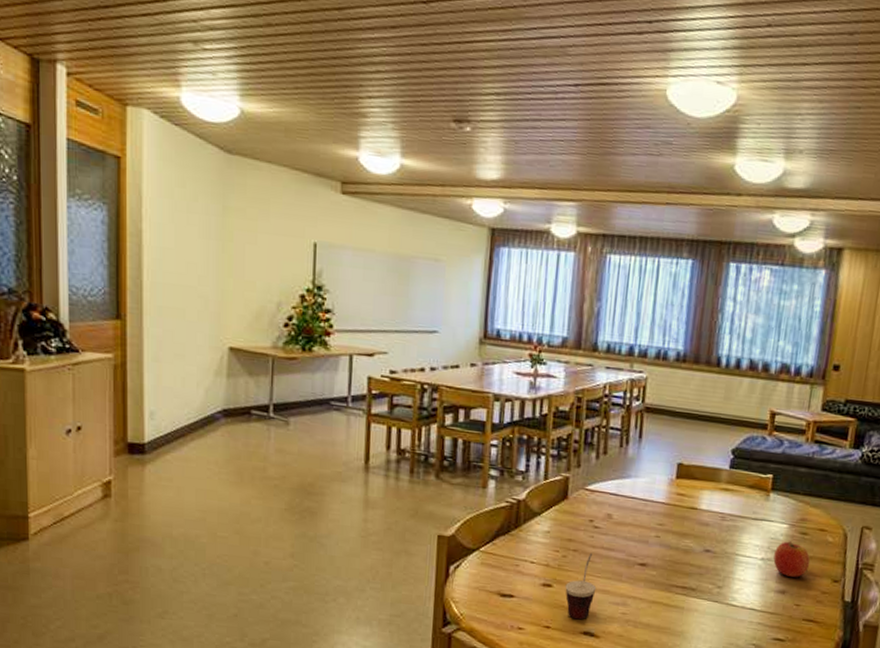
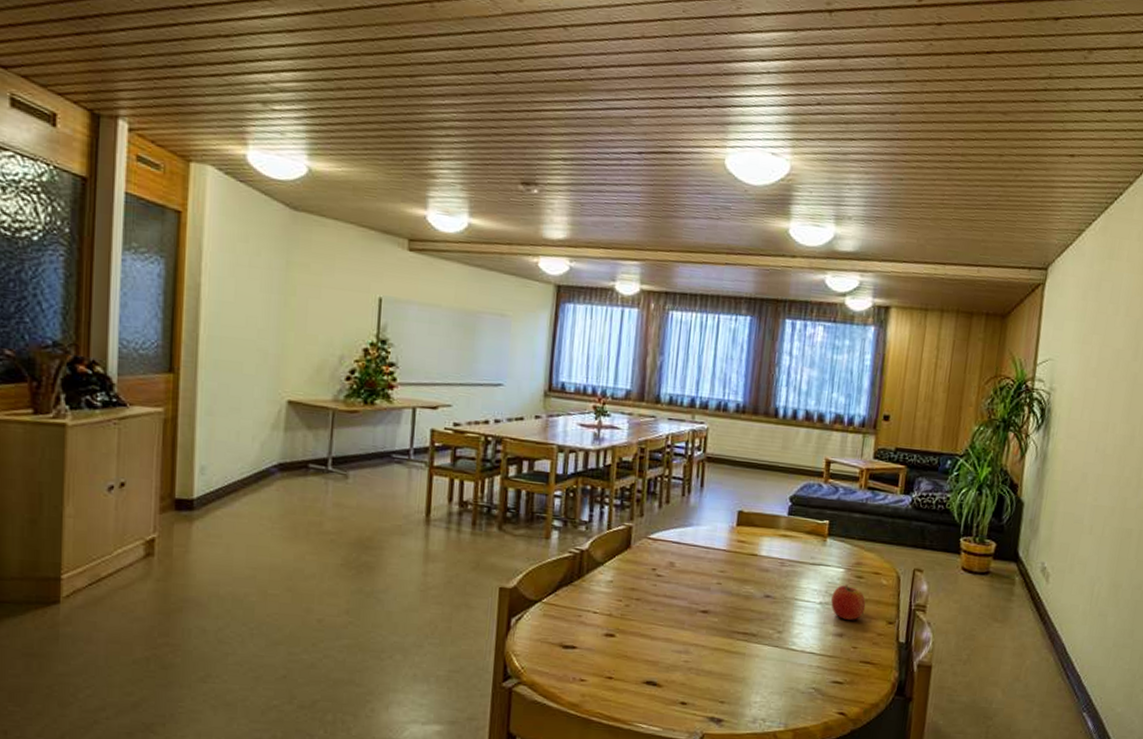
cup: present [565,553,597,620] -> none [627,601,659,669]

